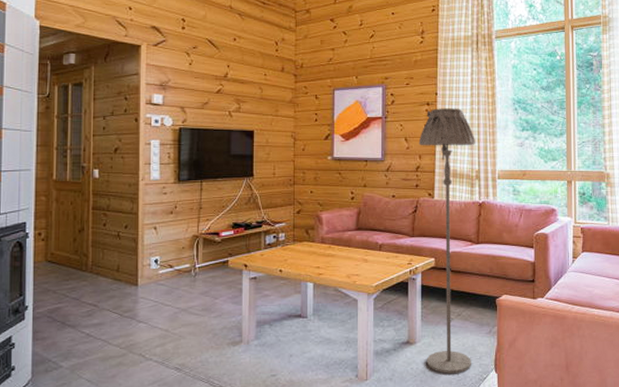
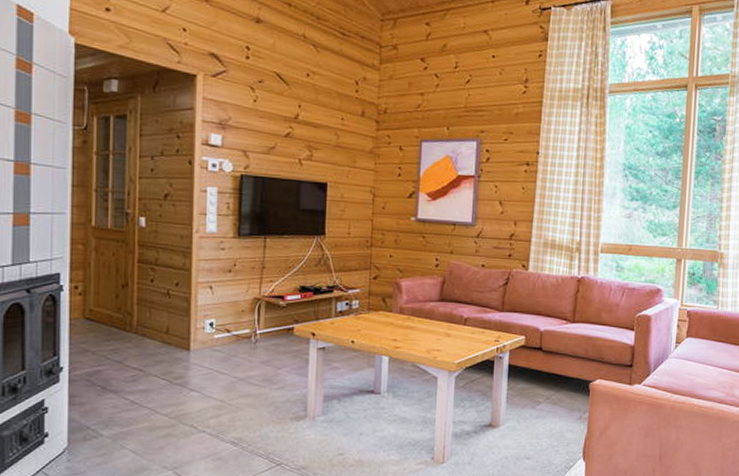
floor lamp: present [418,108,475,375] -> none [509,169,578,461]

